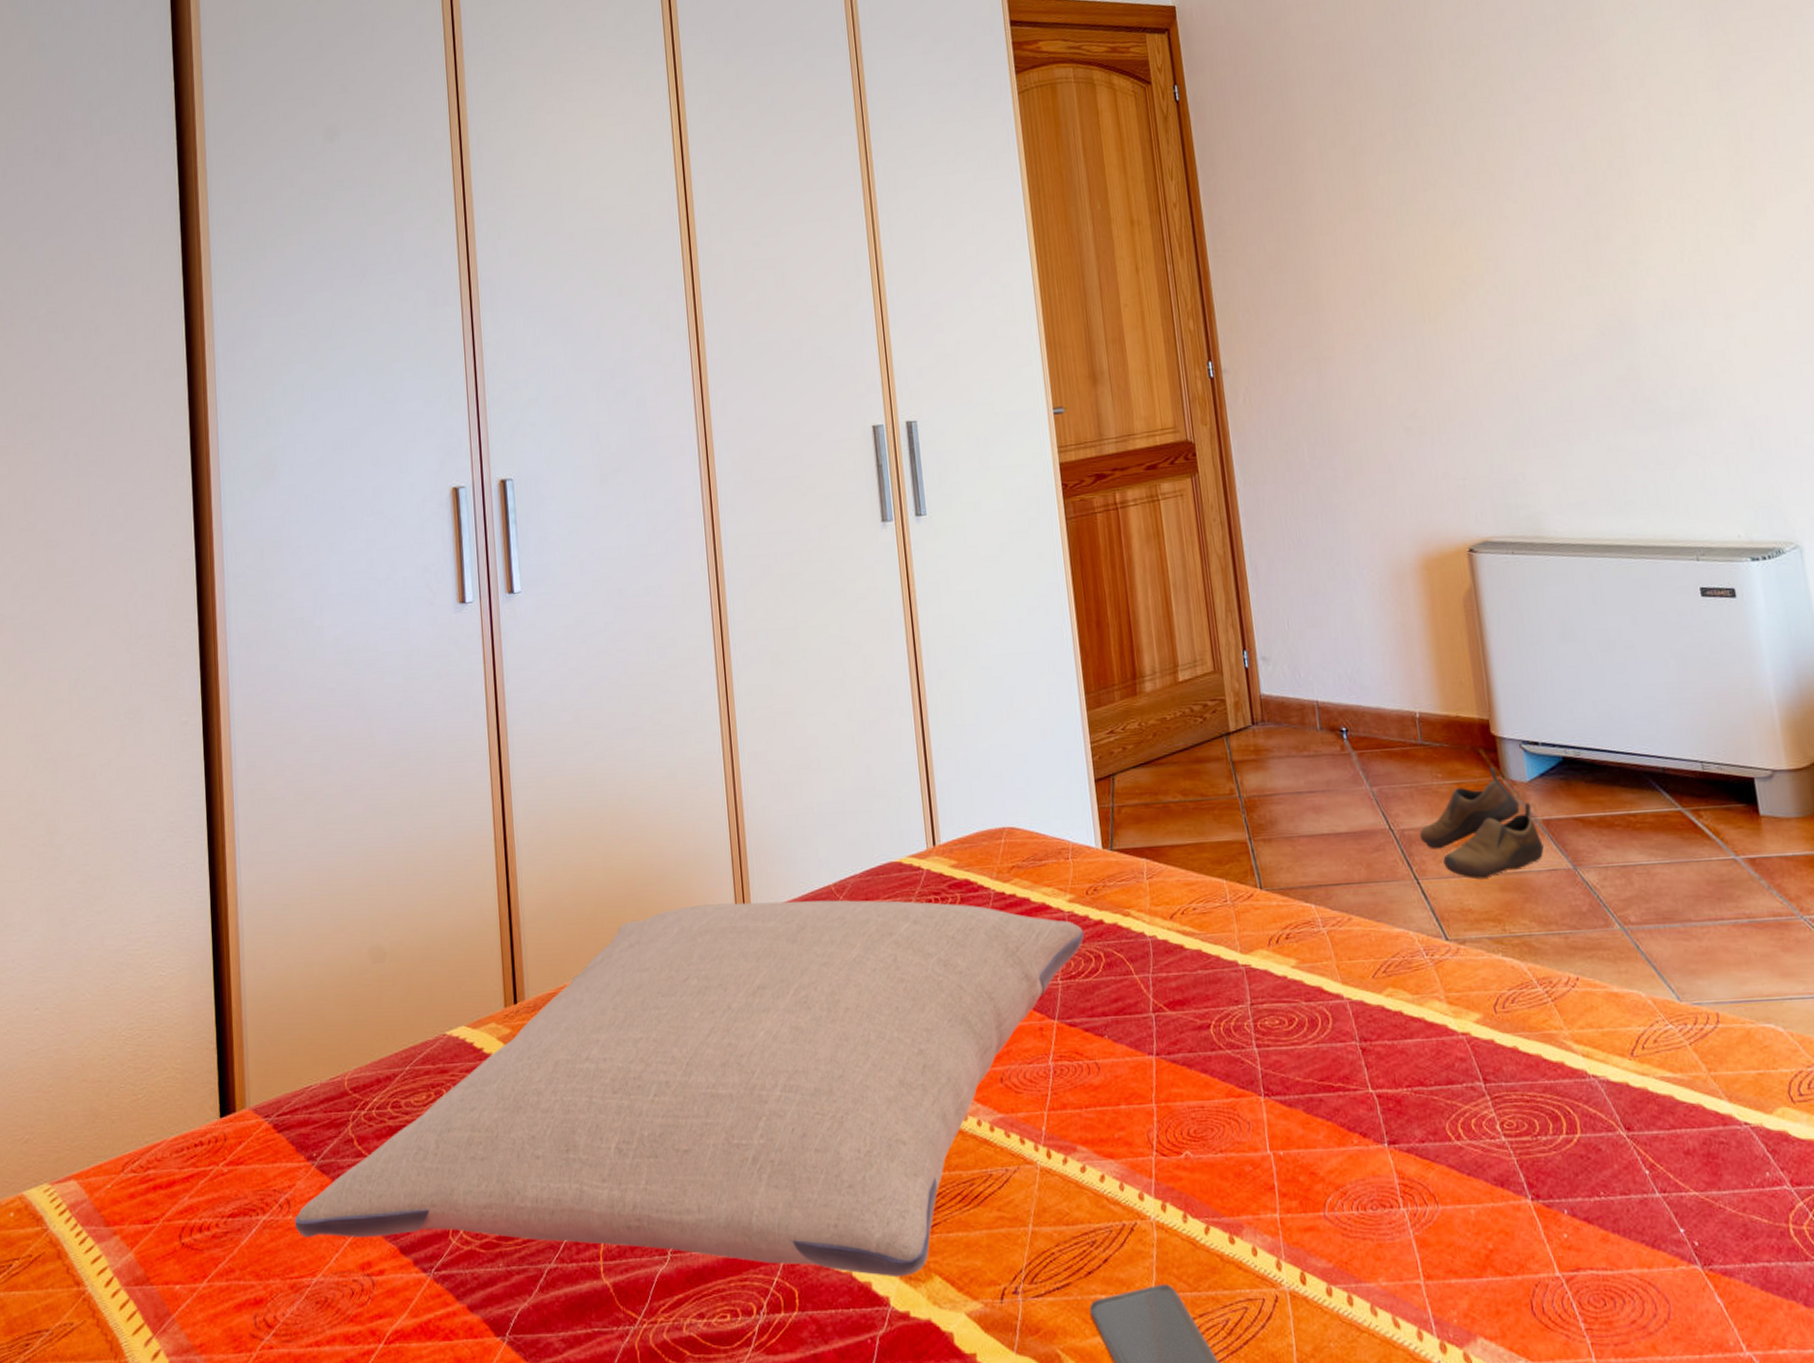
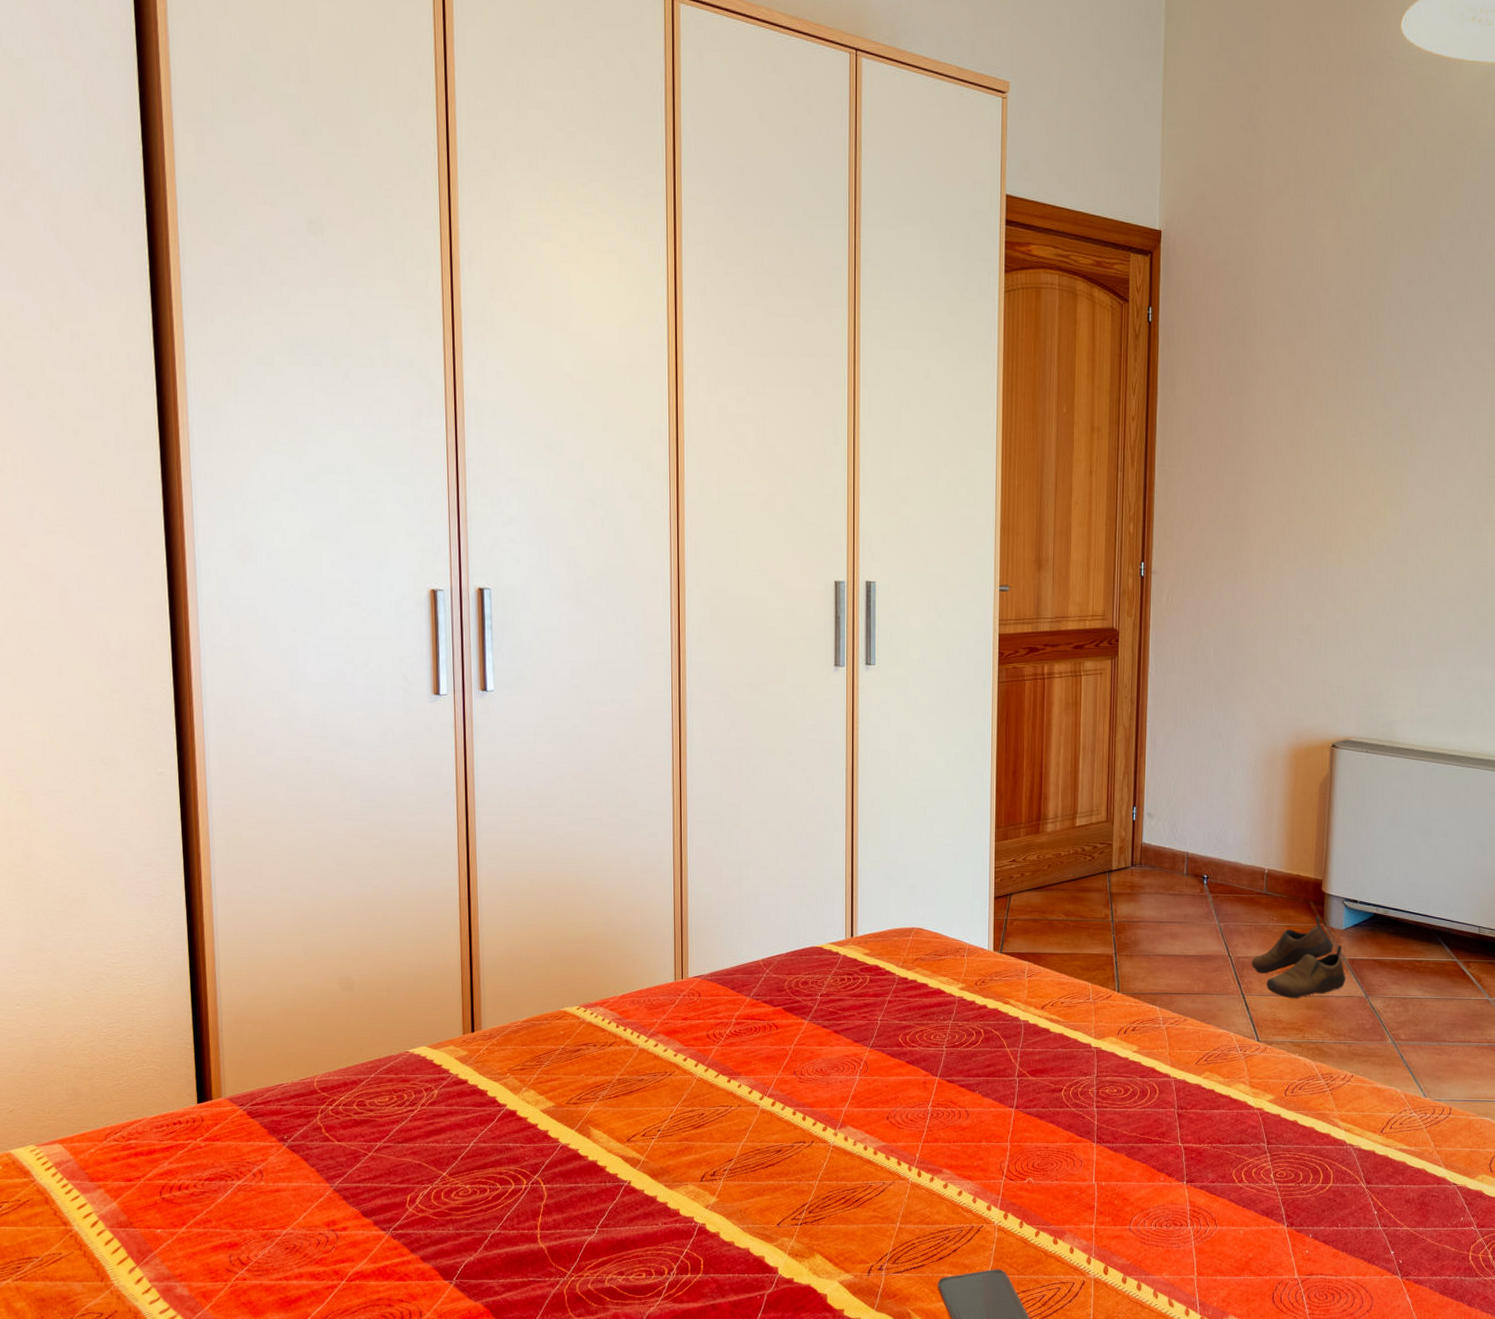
pillow: present [294,900,1085,1278] -> none [266,967,970,1254]

